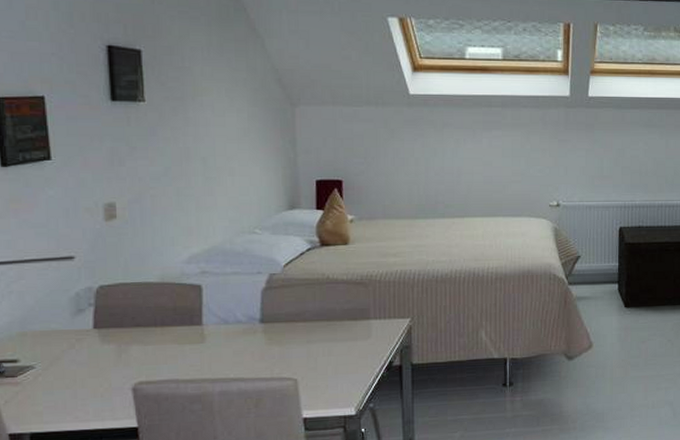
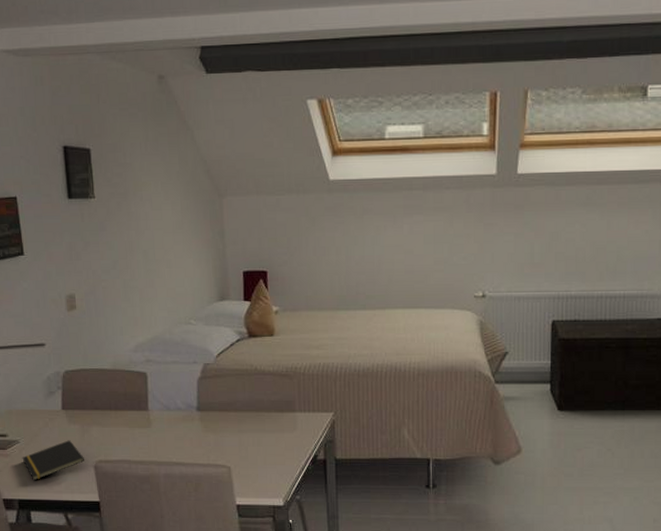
notepad: none [37,362,121,410] -> present [22,440,85,481]

